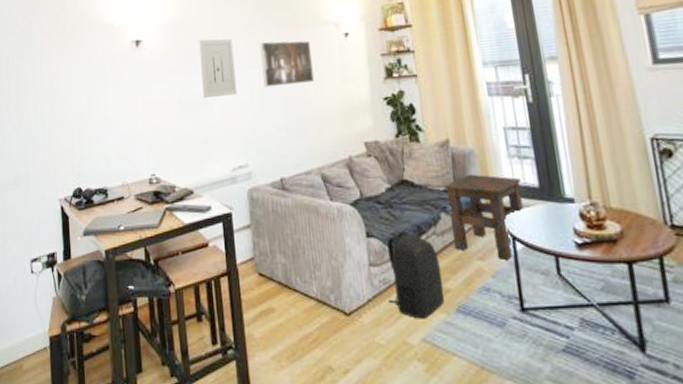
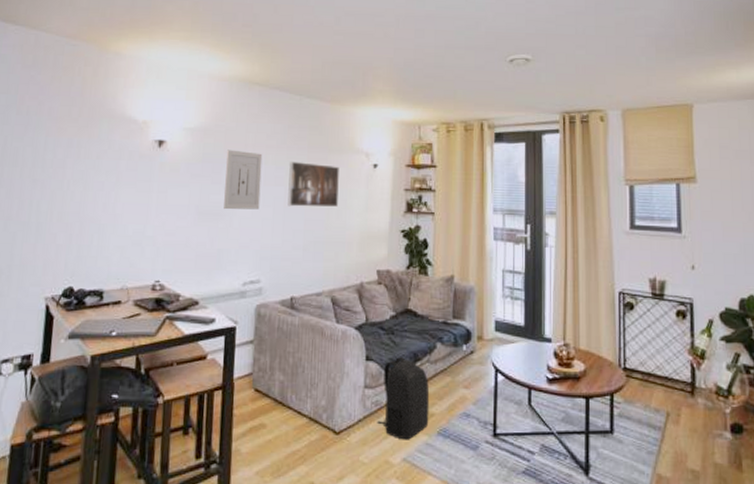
side table: present [444,174,524,261] -> none [443,309,510,390]

